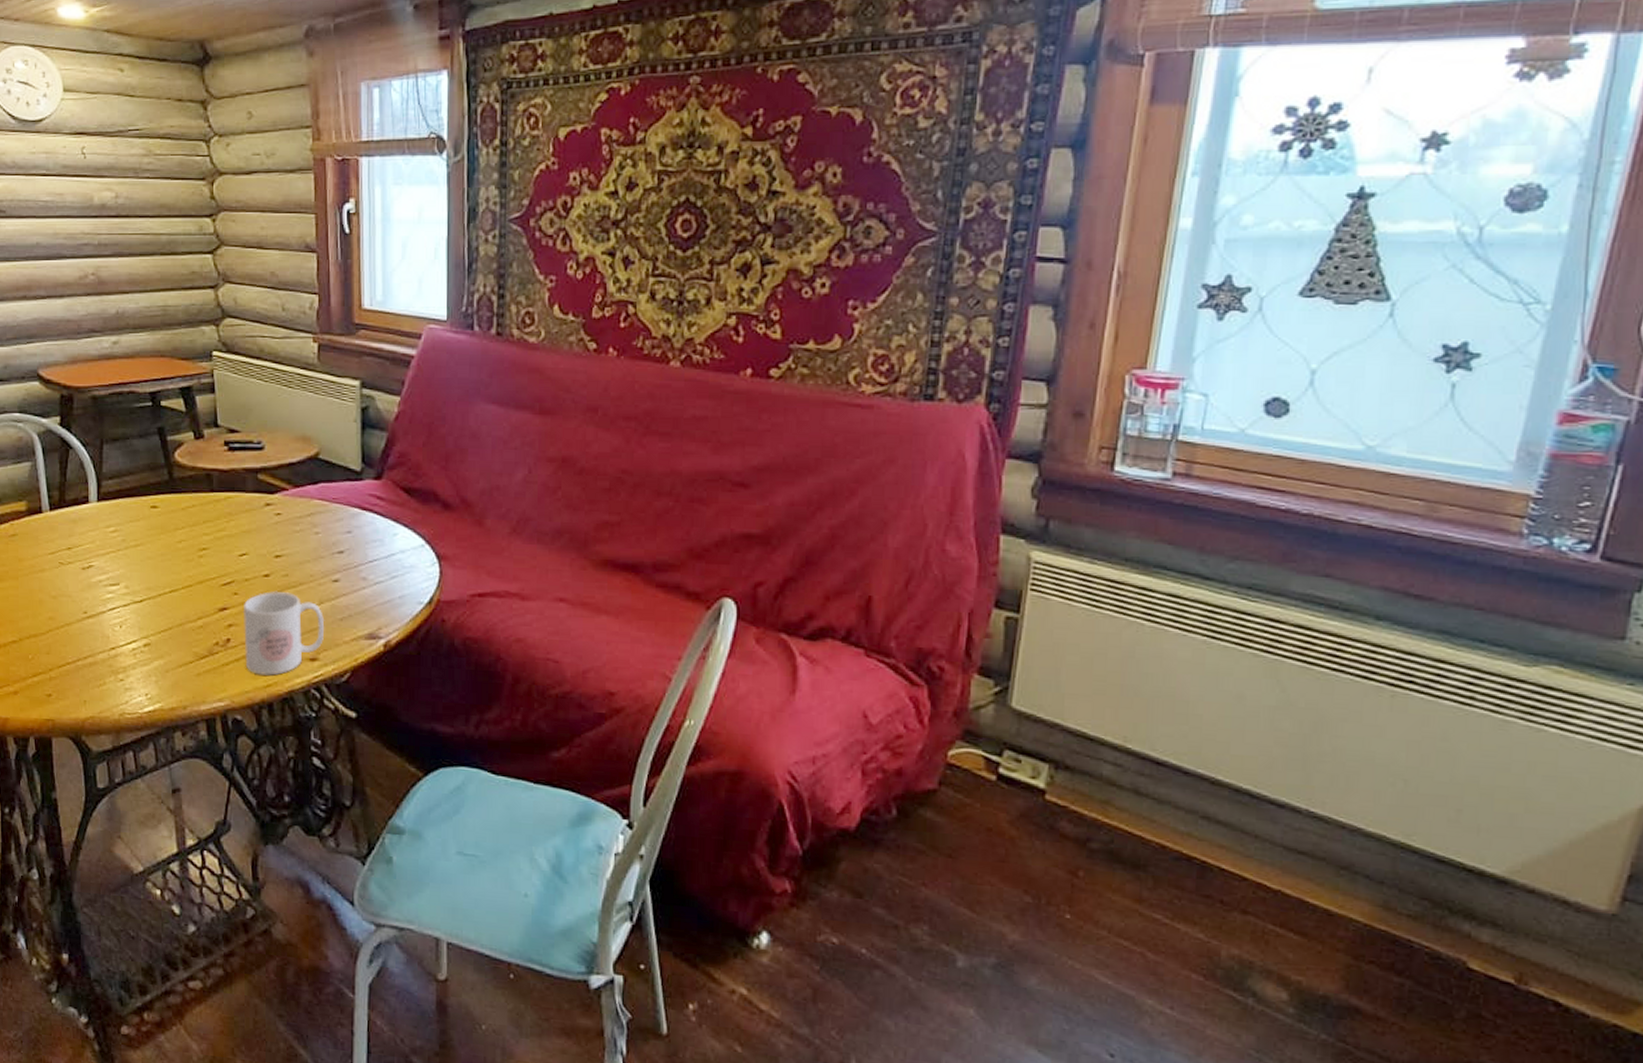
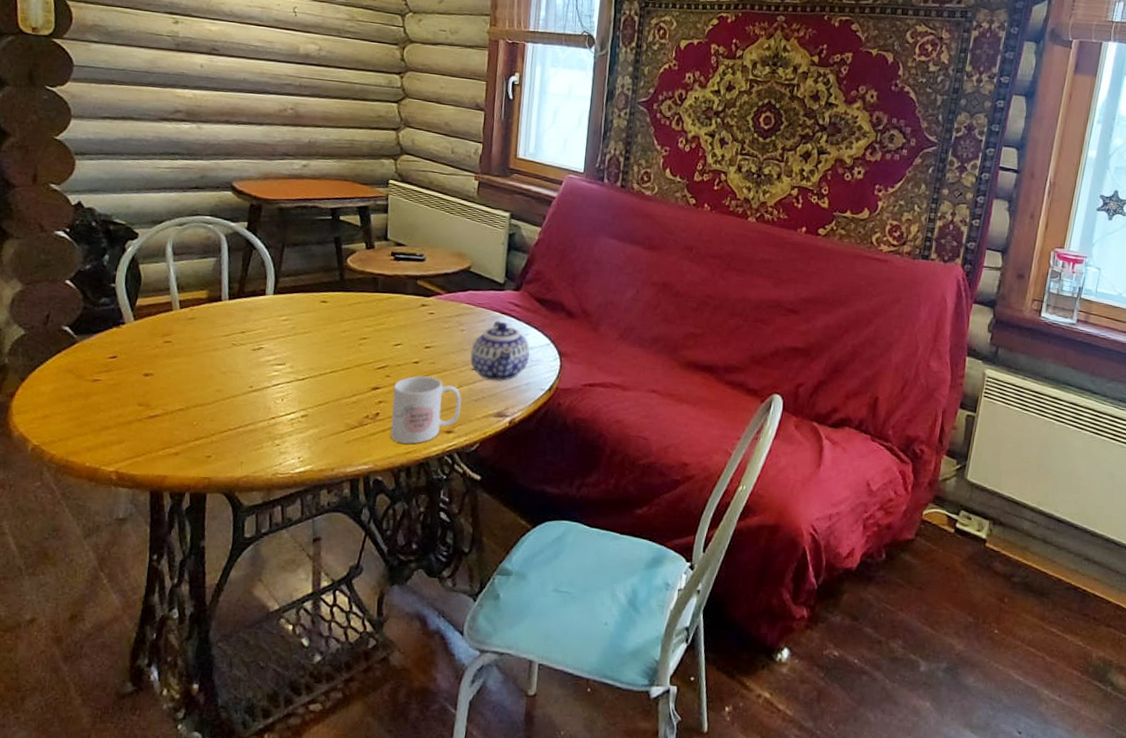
teapot: none [329,519,400,595] -> present [470,321,530,381]

